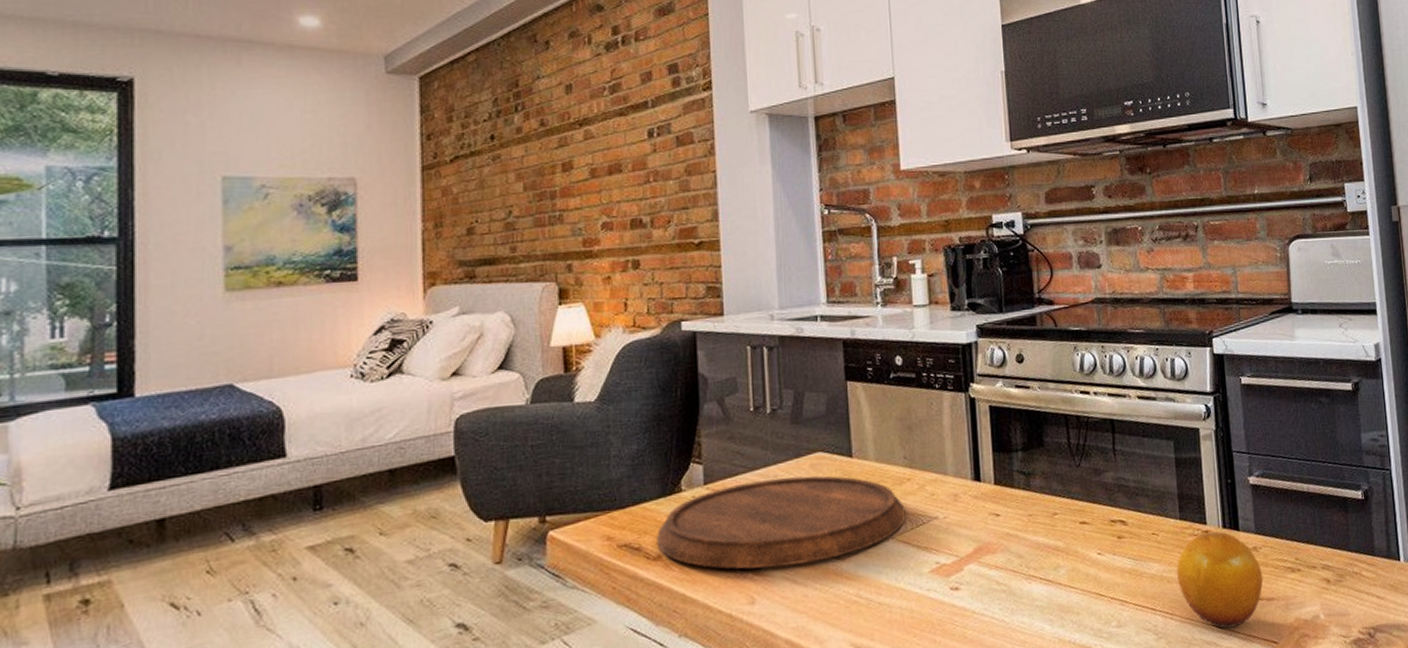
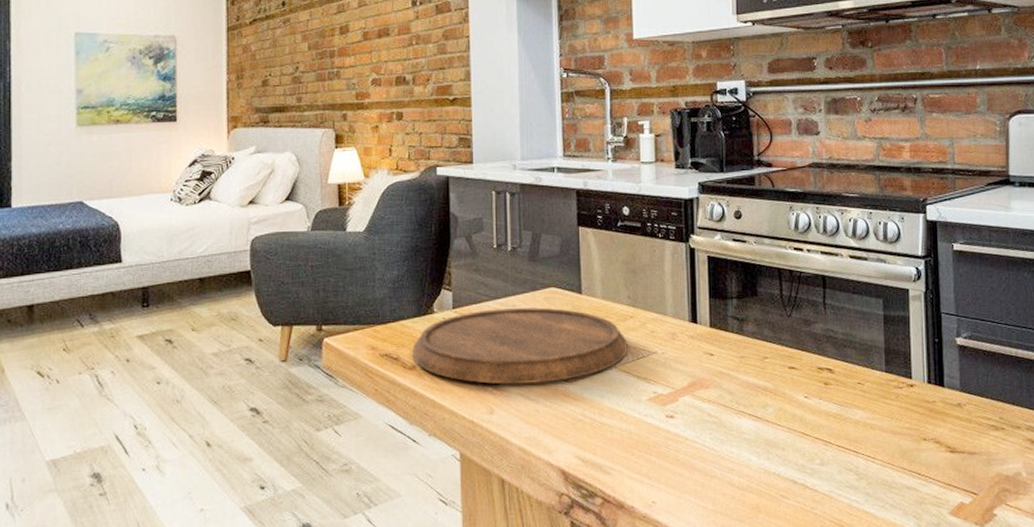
fruit: present [1177,531,1264,629] -> none [880,385,966,476]

